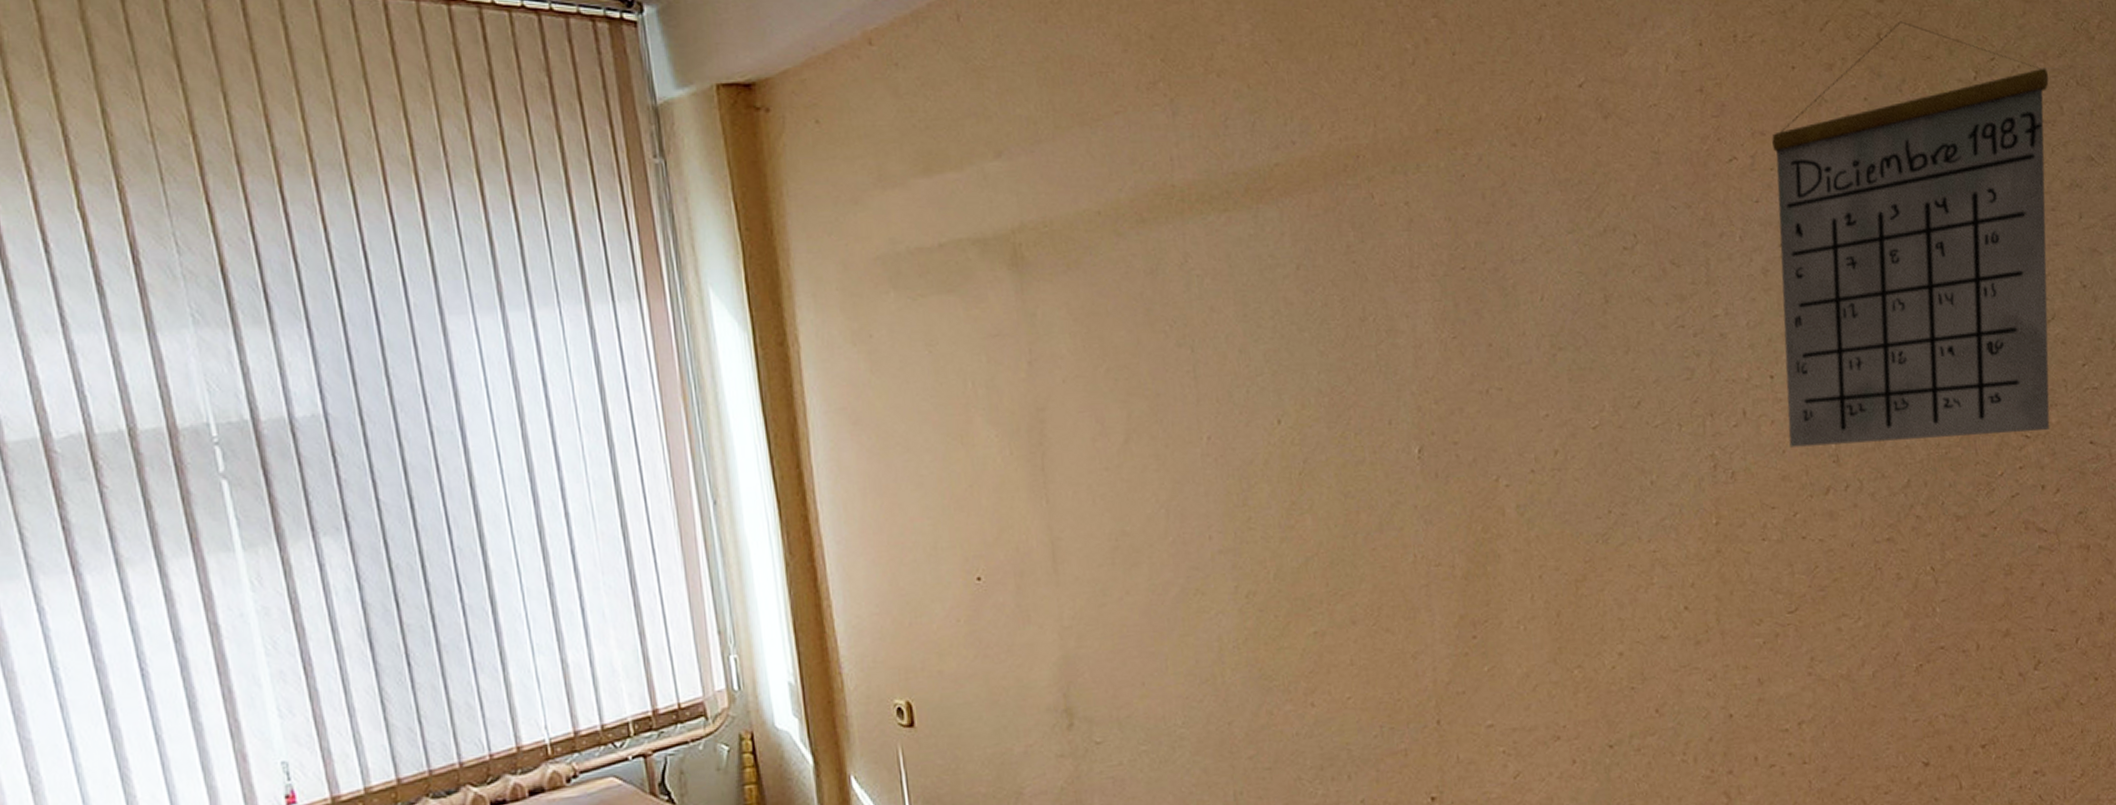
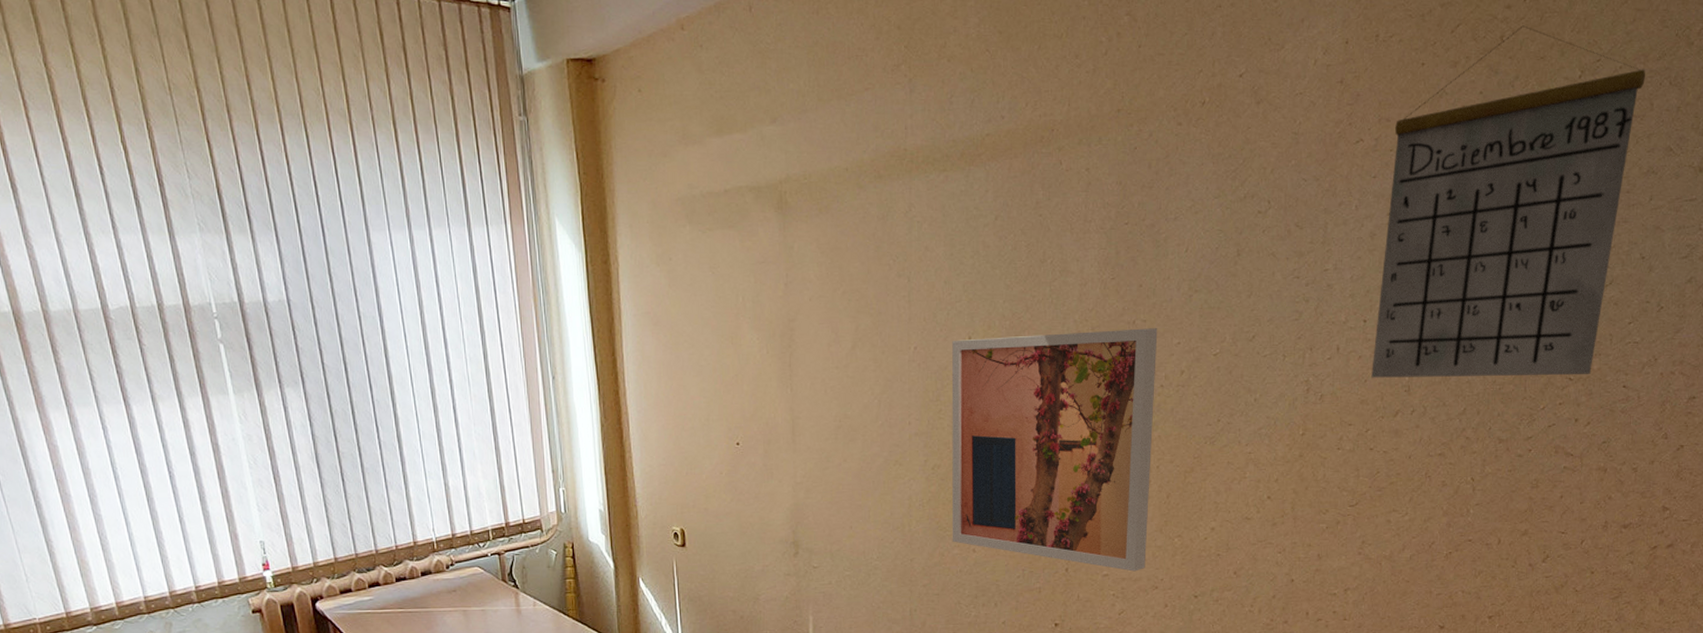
wall art: none [1256,397,1541,719] -> present [951,328,1158,572]

